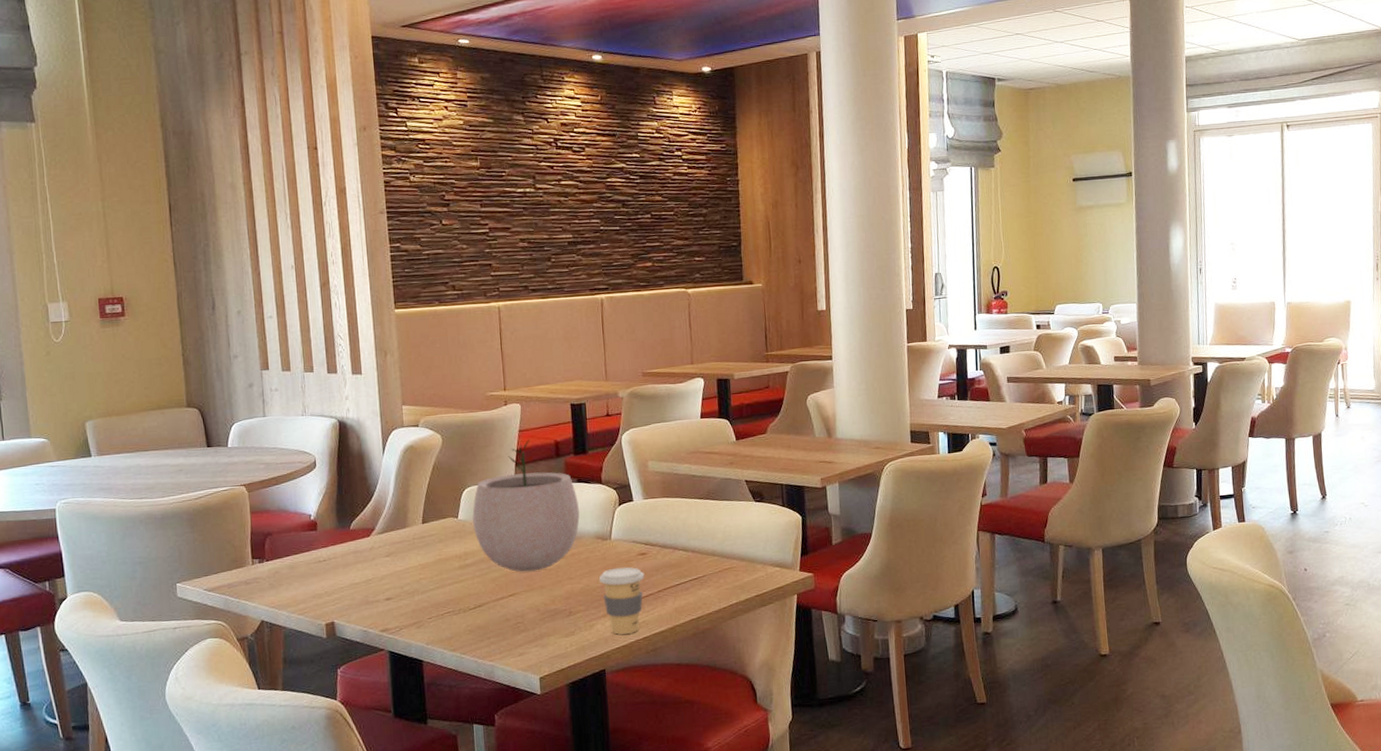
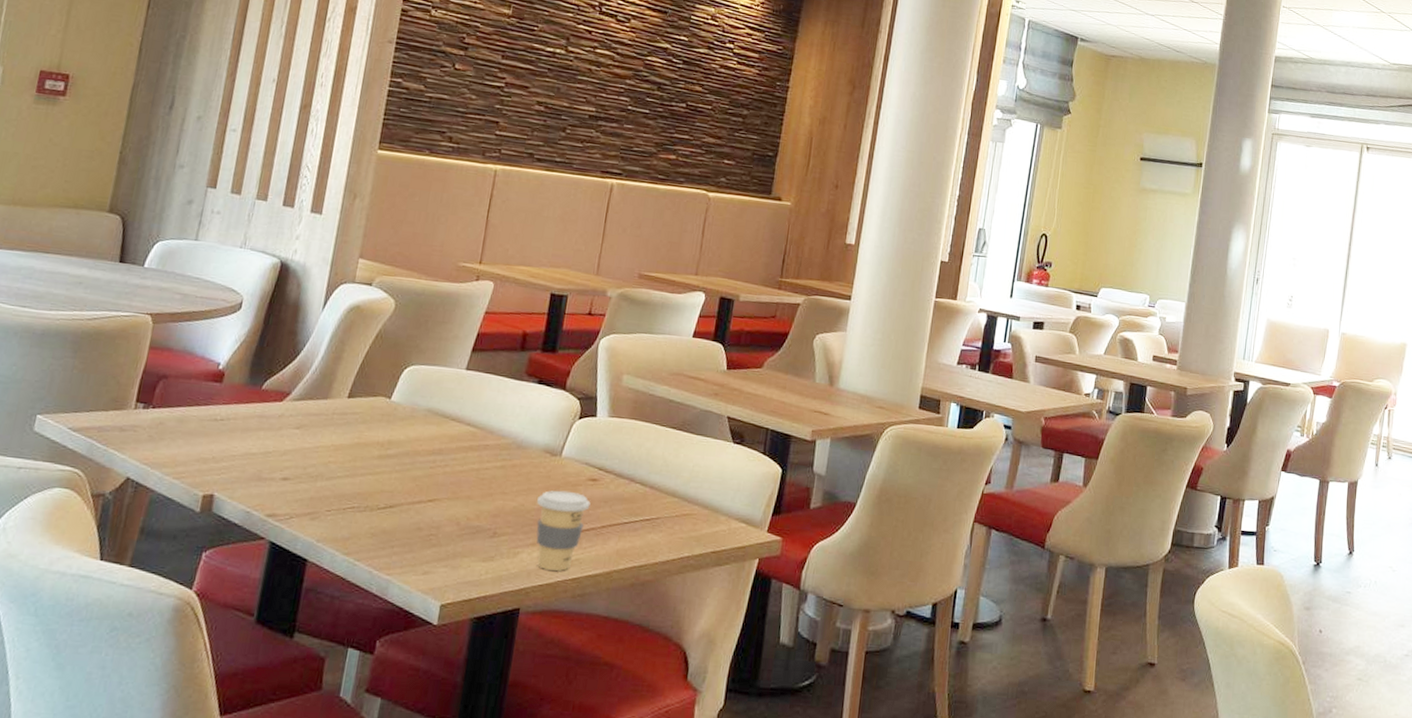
plant pot: present [472,439,580,572] -> none [406,324,534,478]

